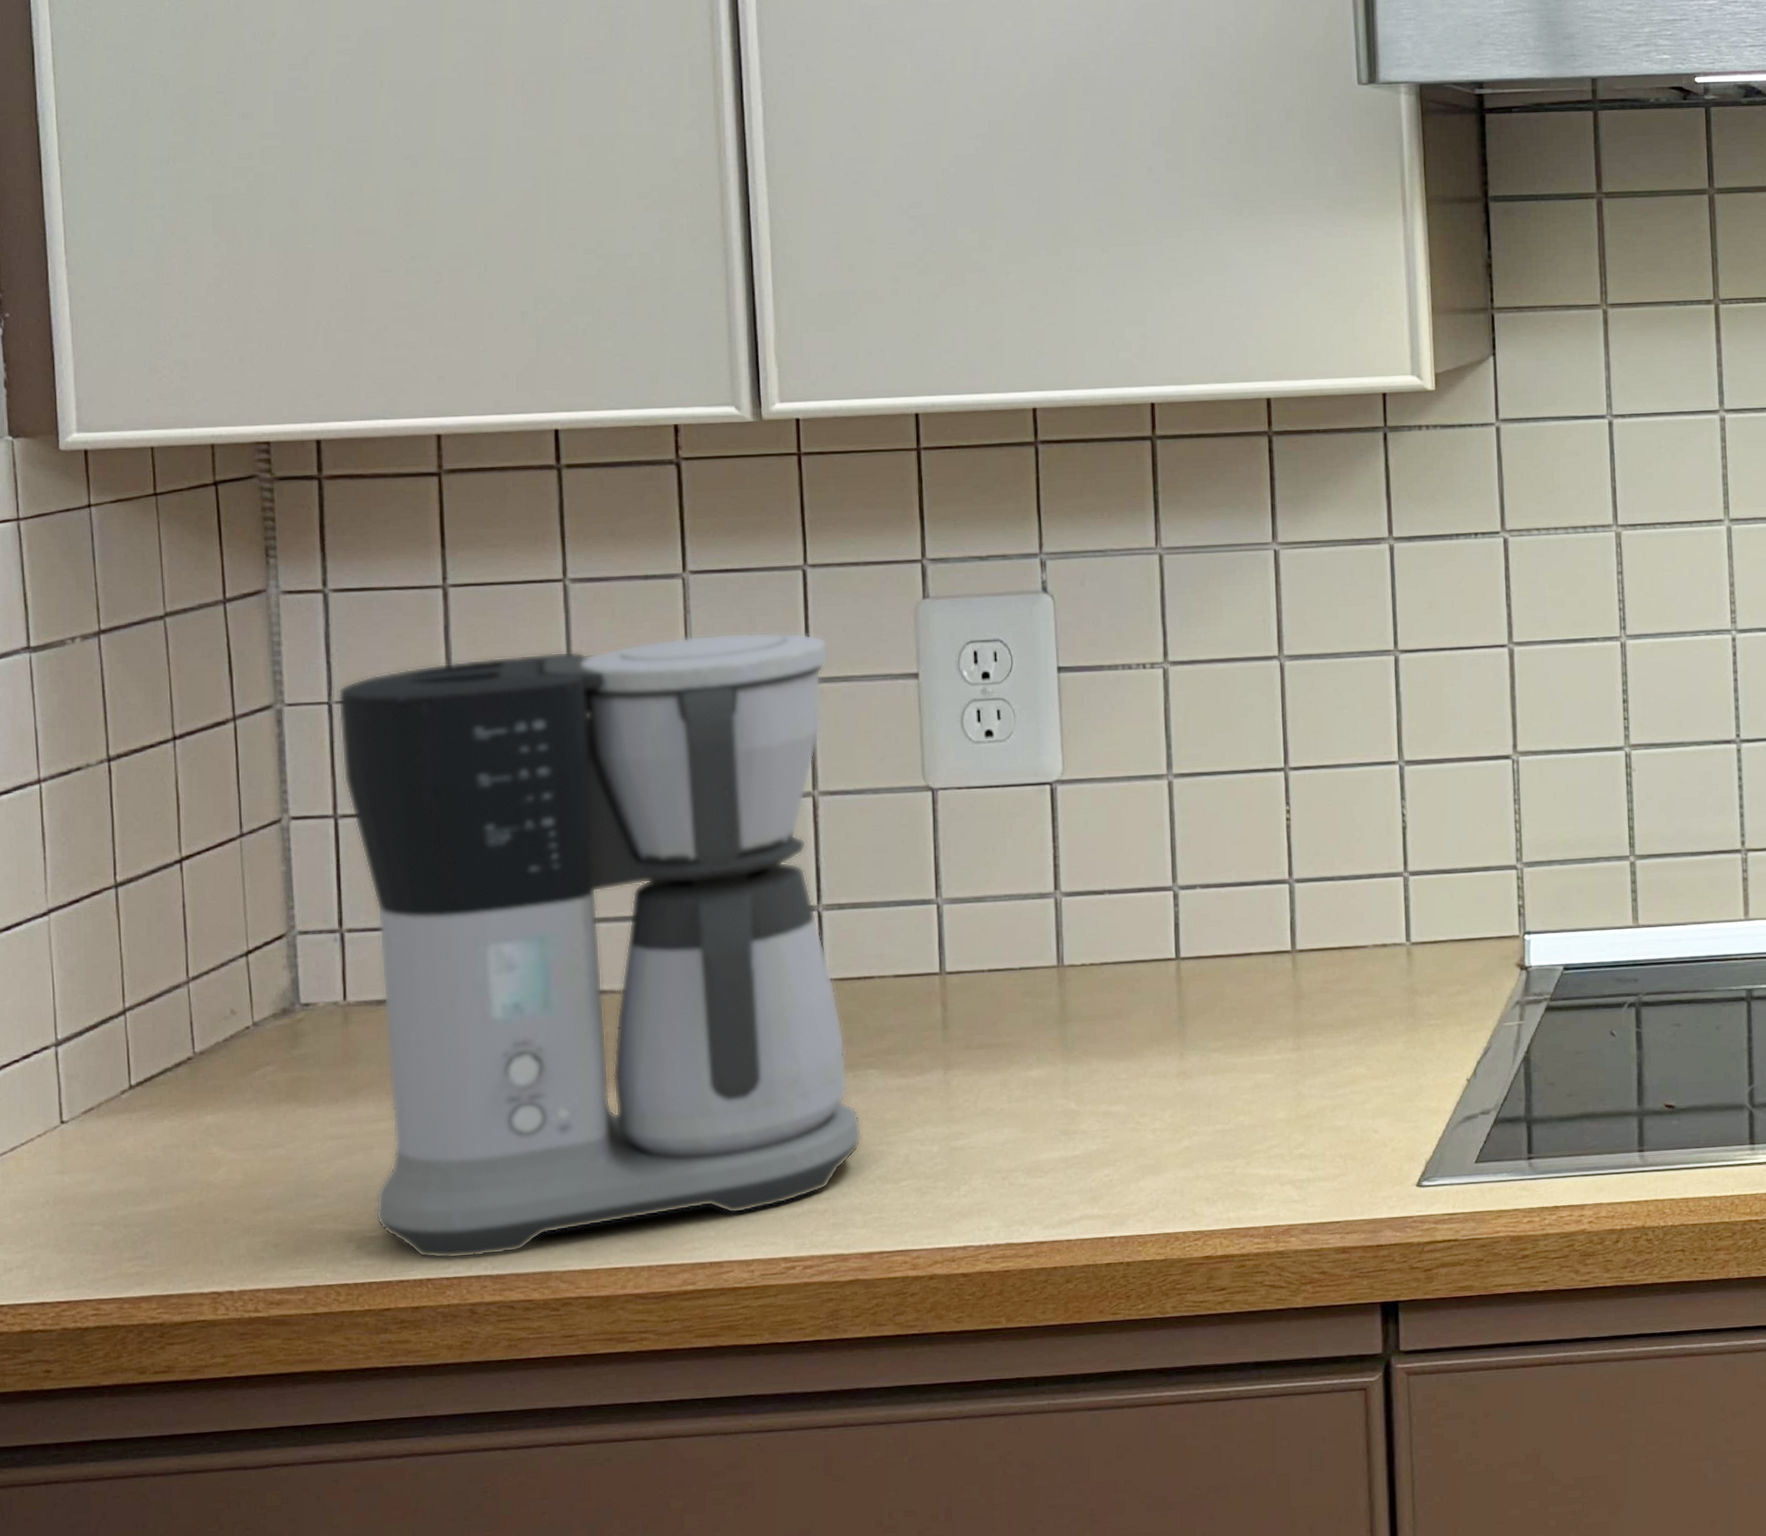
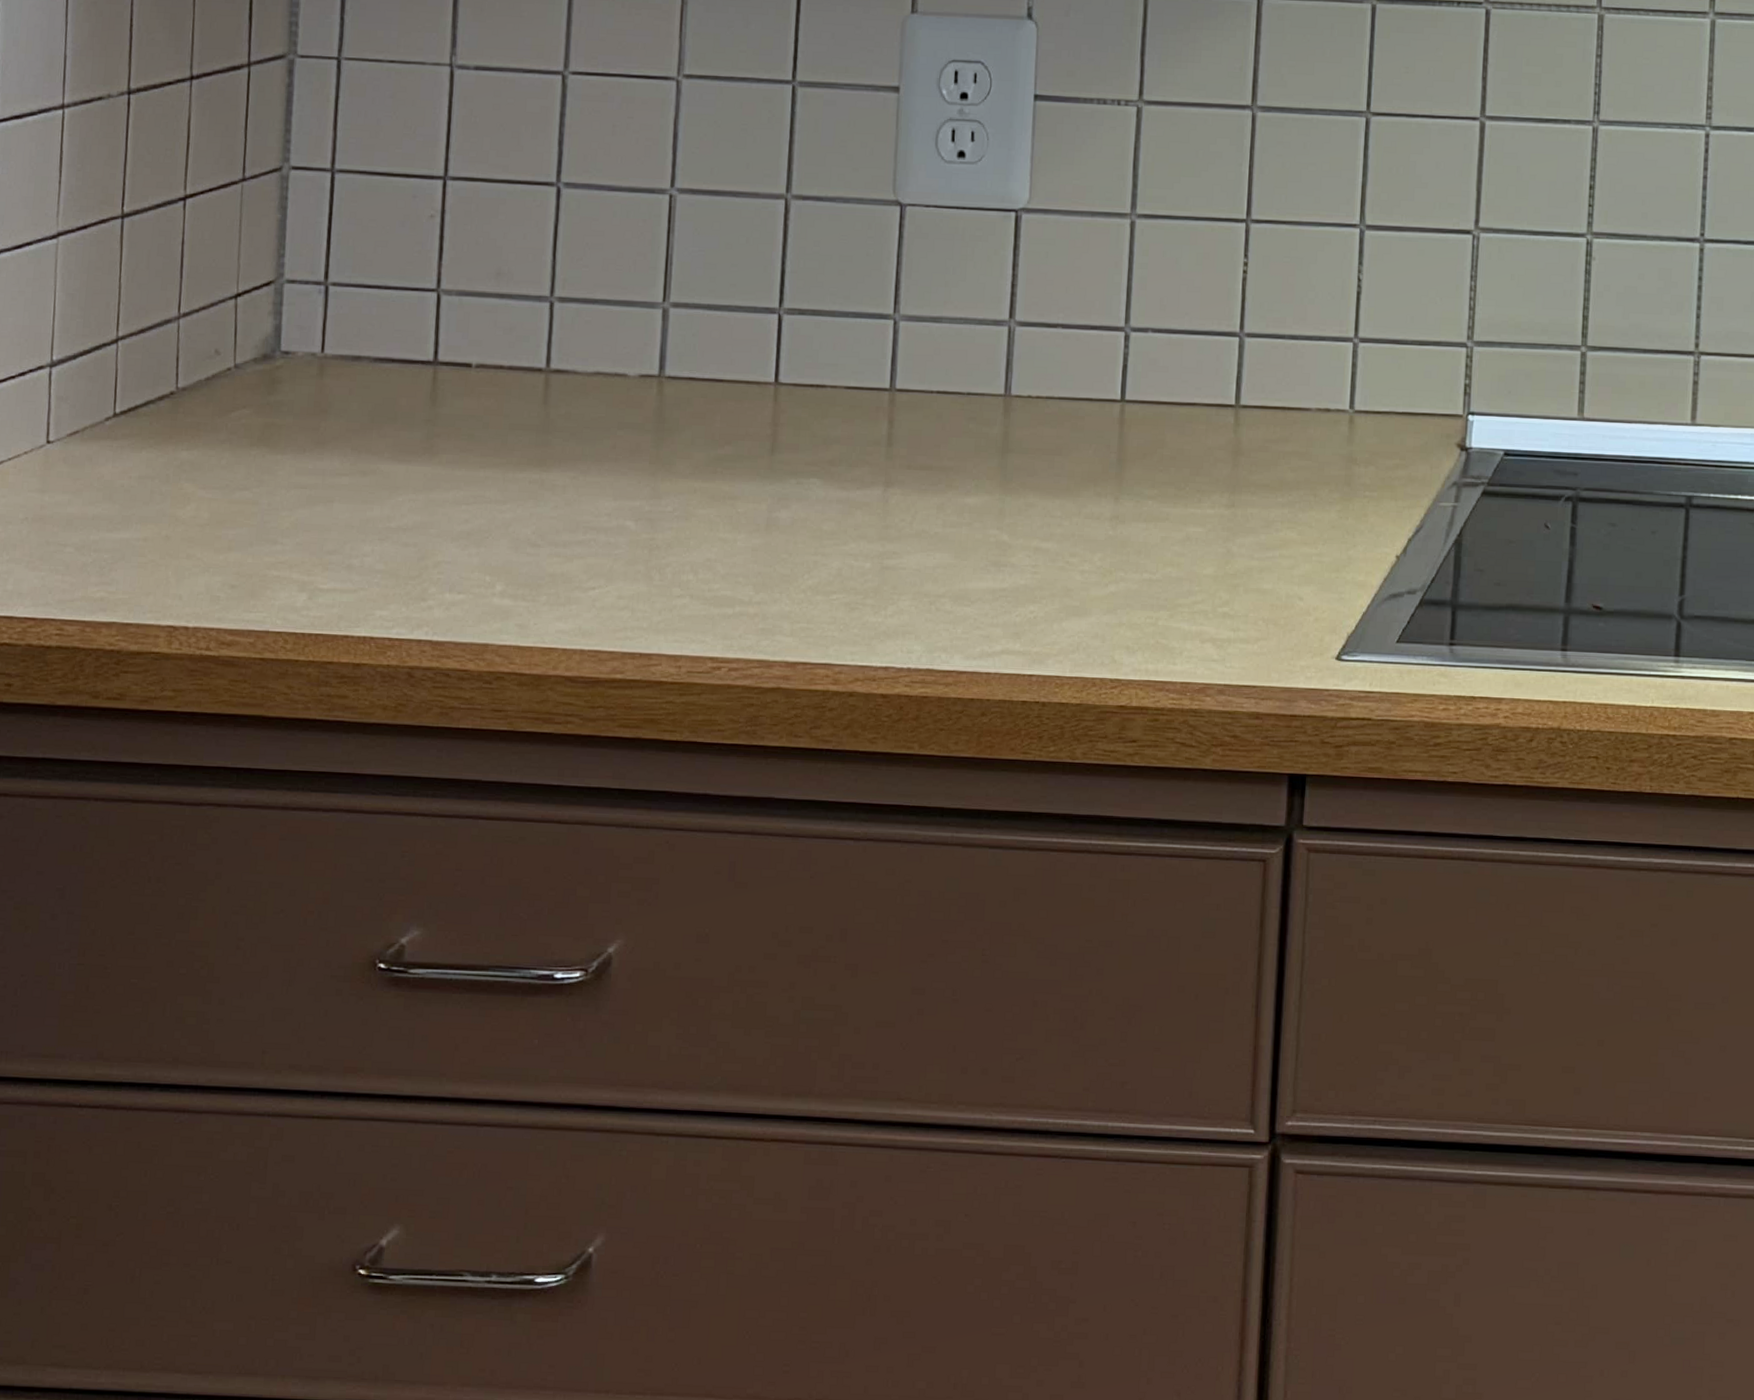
coffee maker: present [338,632,863,1260] -> none [328,28,815,622]

